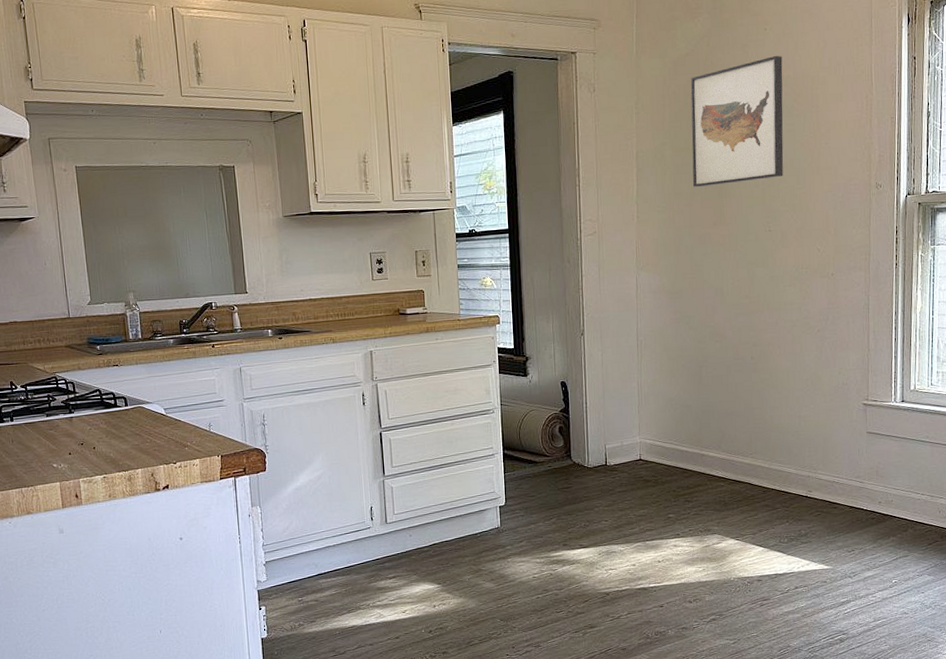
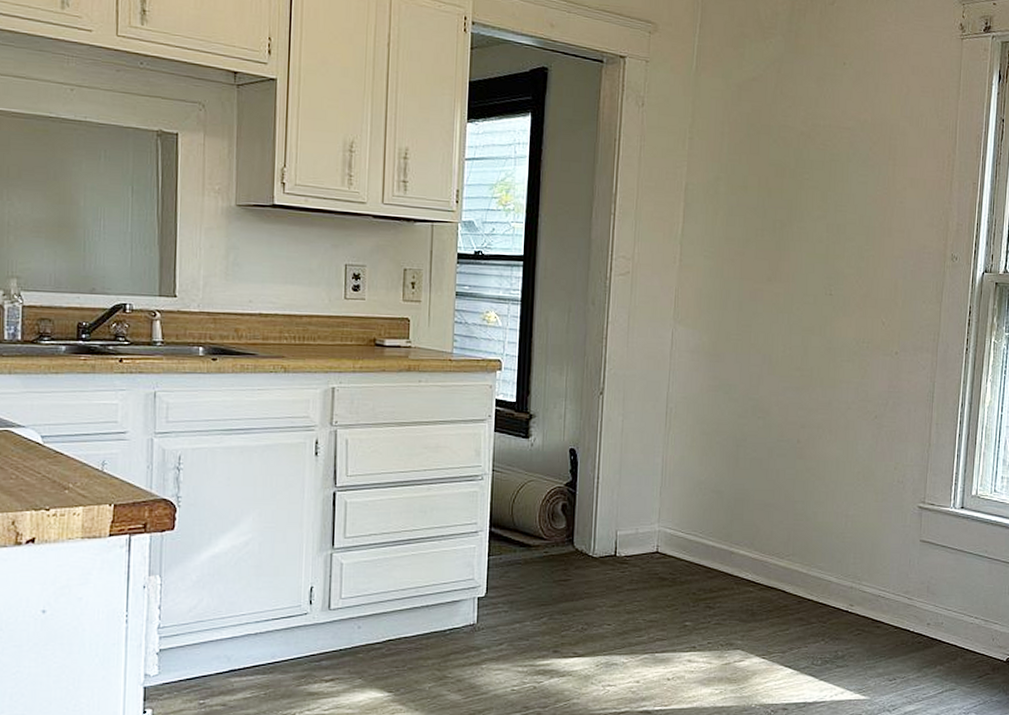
wall art: present [690,55,784,187] -> none [748,94,861,235]

